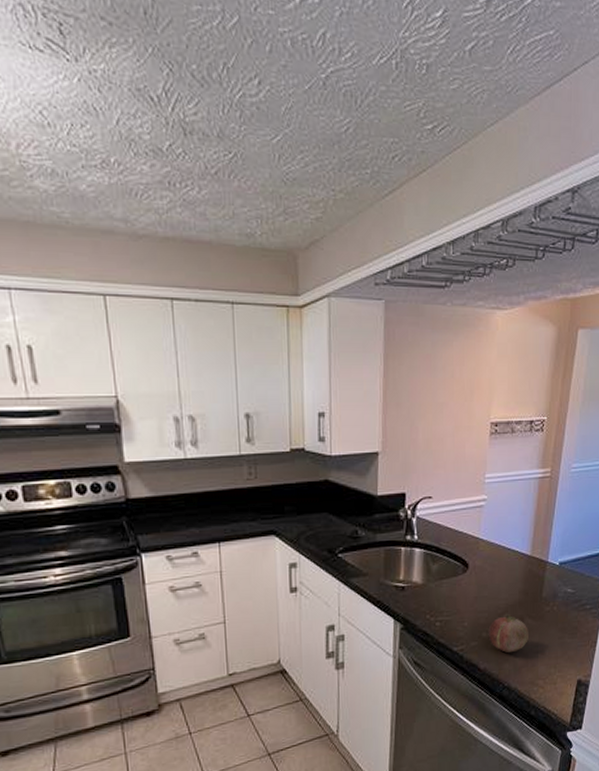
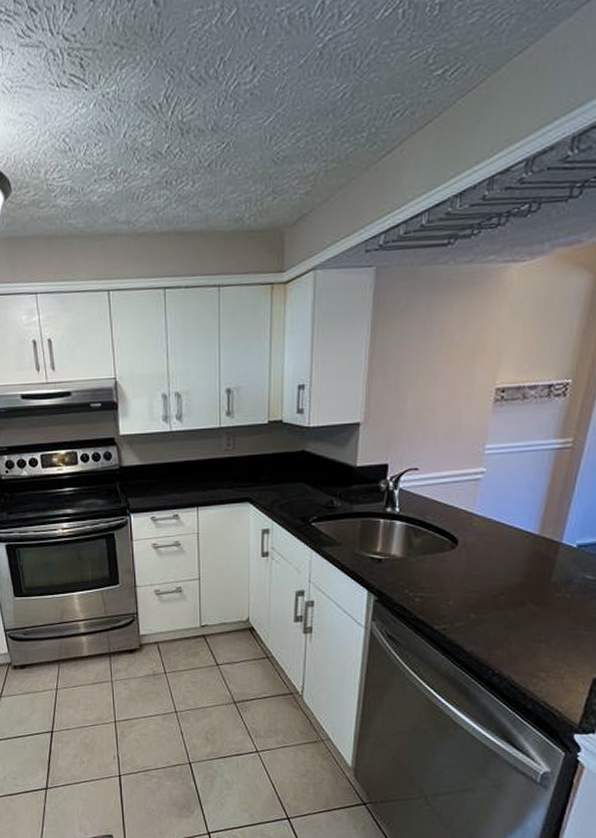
fruit: present [488,613,528,652] -> none [477,596,530,638]

